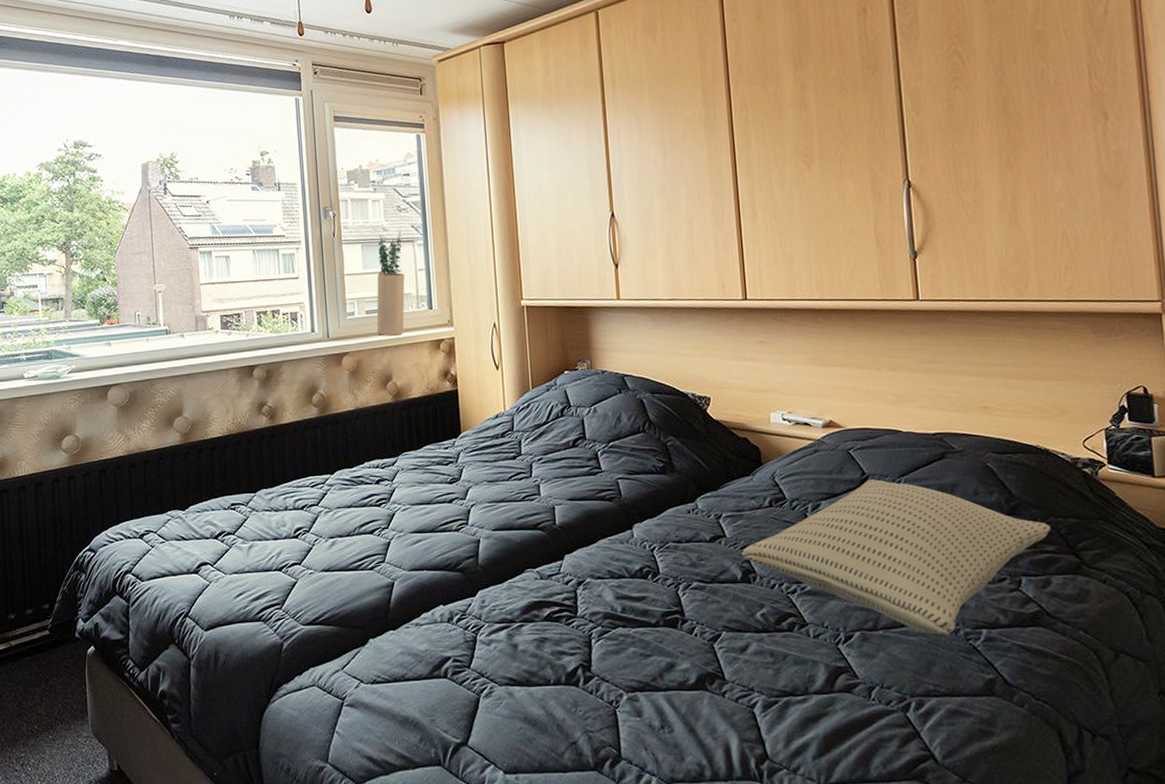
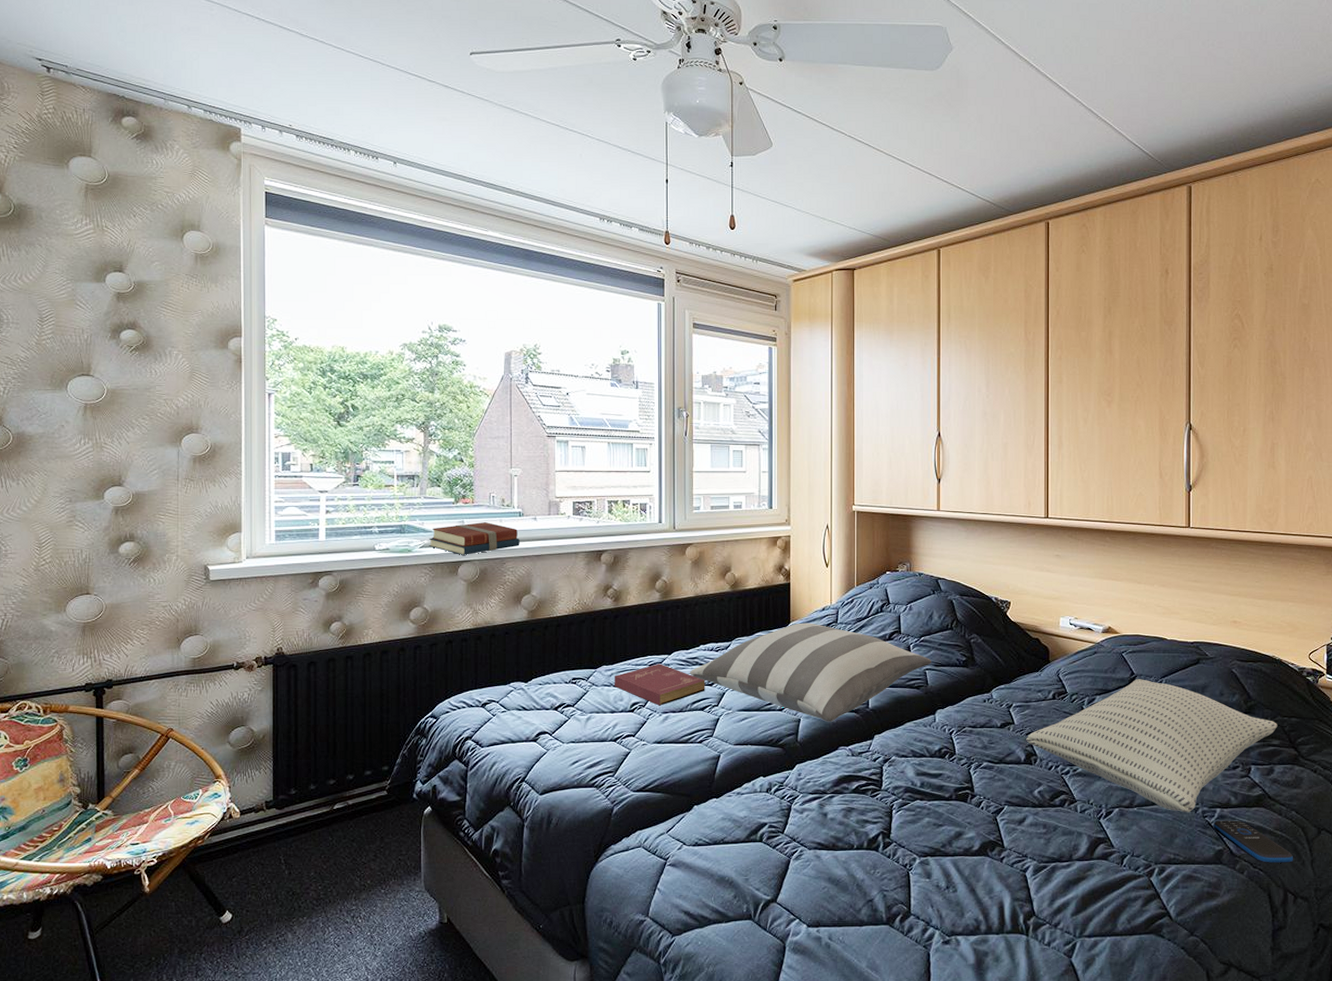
books: none [76,342,168,379] -> present [428,522,520,555]
book: none [275,484,373,530] -> present [615,663,705,706]
pillow: none [354,432,625,542] -> present [689,623,932,722]
vase: present [376,230,405,337] -> none [720,434,750,532]
mobile phone: none [980,643,1087,694] -> present [1213,820,1294,863]

